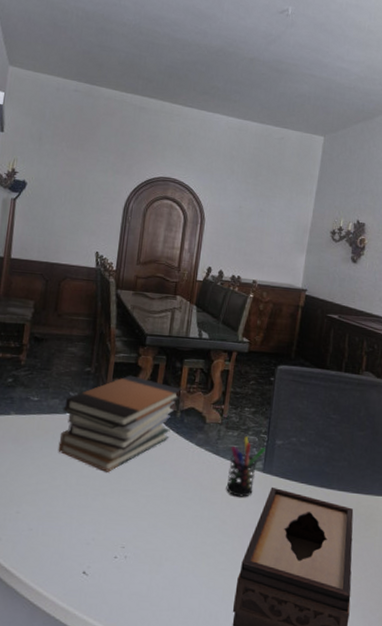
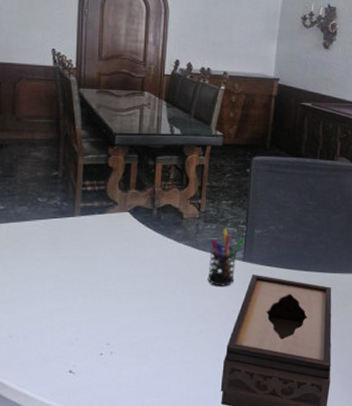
book stack: present [58,375,181,472] -> none [31,176,155,274]

